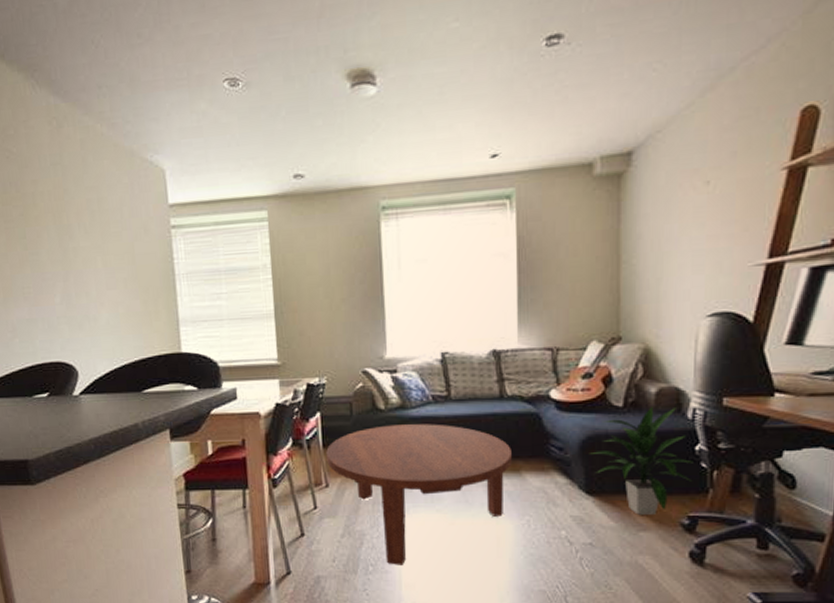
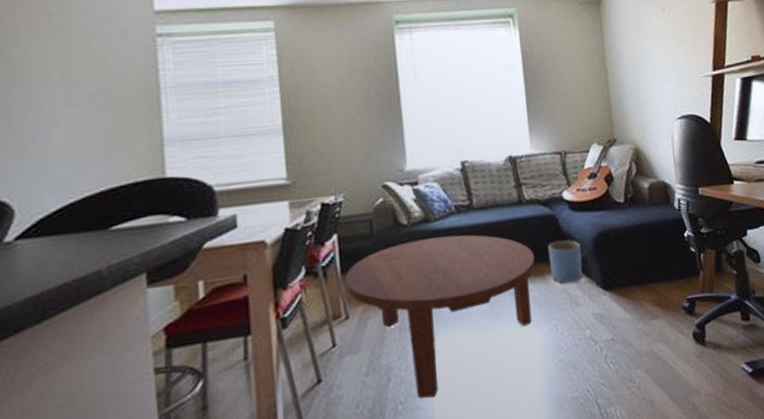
planter: none [527,439,565,483] -> present [547,240,583,284]
indoor plant: present [590,406,693,515] -> none [602,199,687,304]

